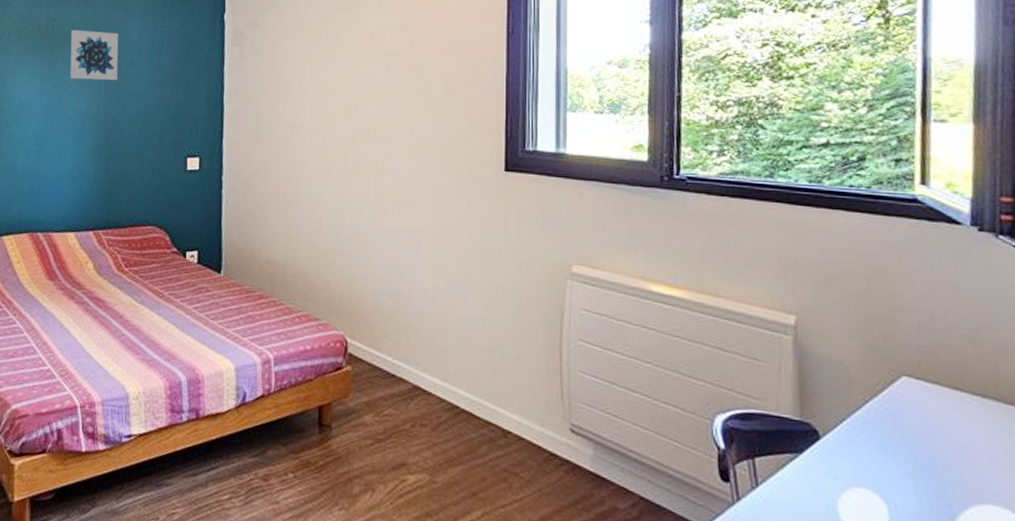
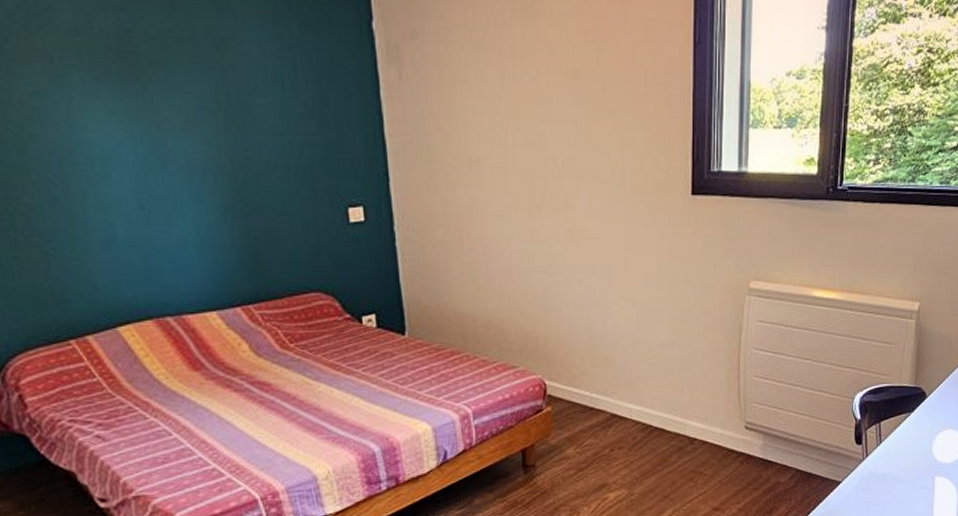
wall art: present [70,29,119,81] -> none [159,45,239,116]

